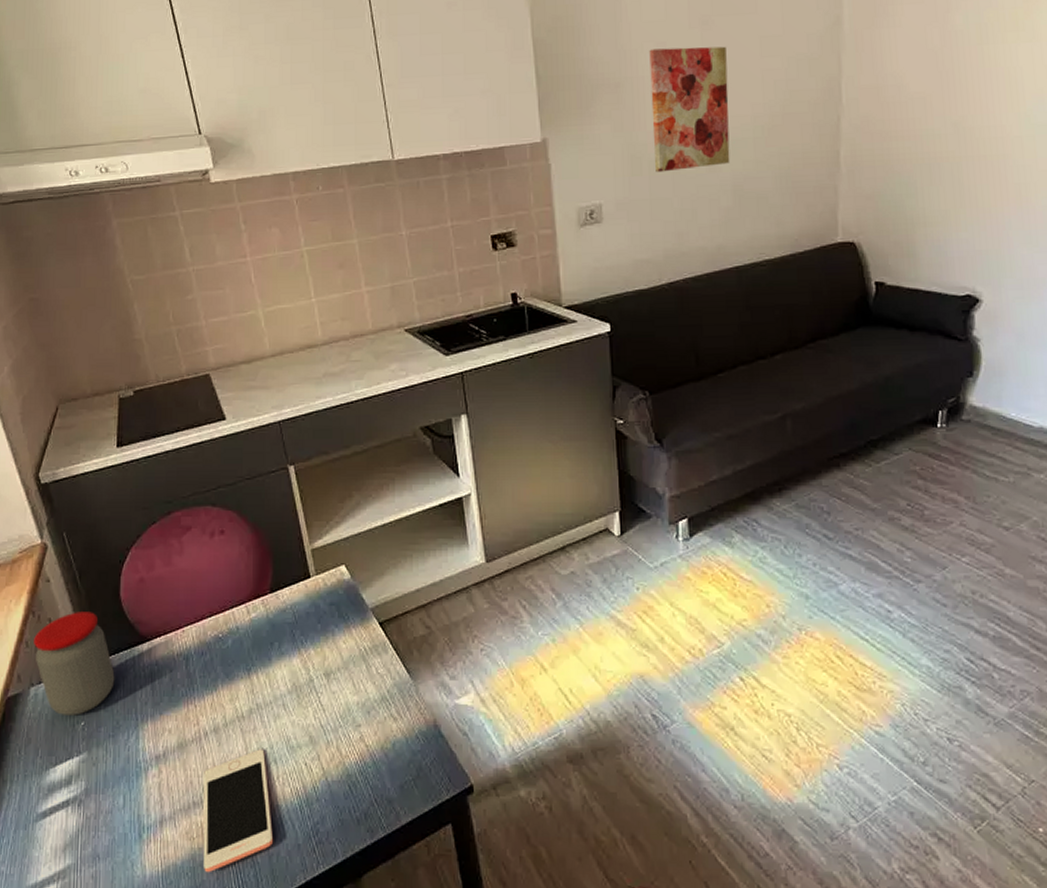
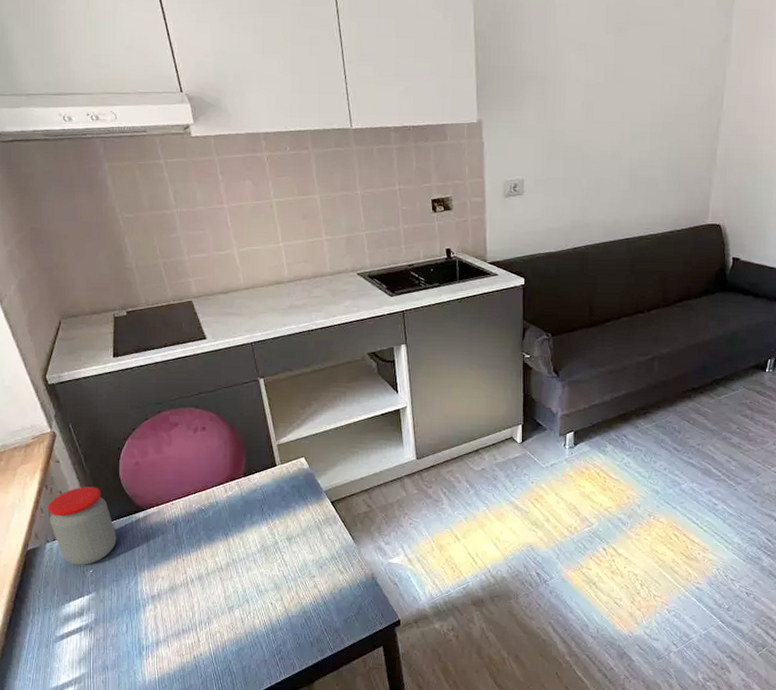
cell phone: present [203,749,274,872] -> none [190,592,246,679]
wall art: present [649,46,730,173] -> none [569,49,635,156]

